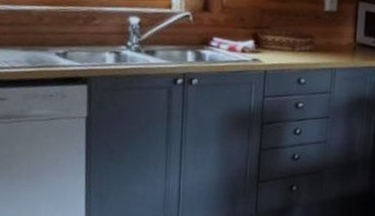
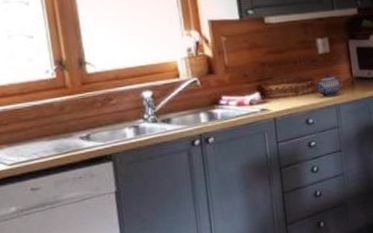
teapot: none [314,34,344,59] -> present [314,74,343,97]

